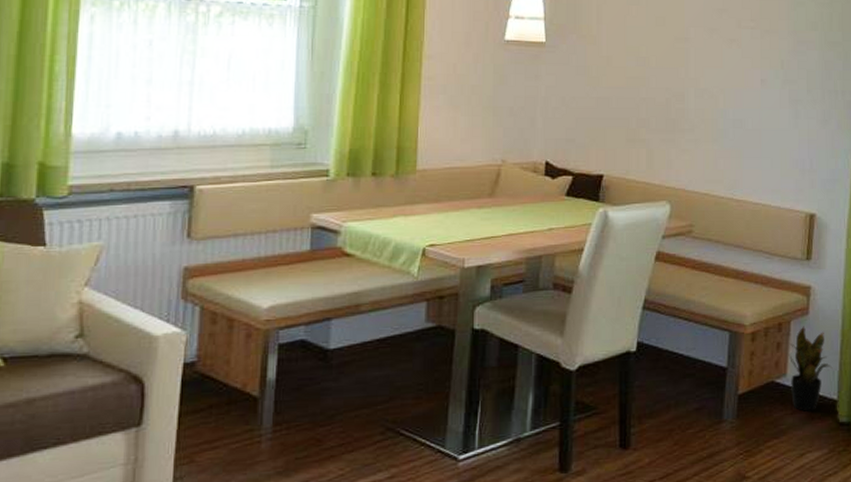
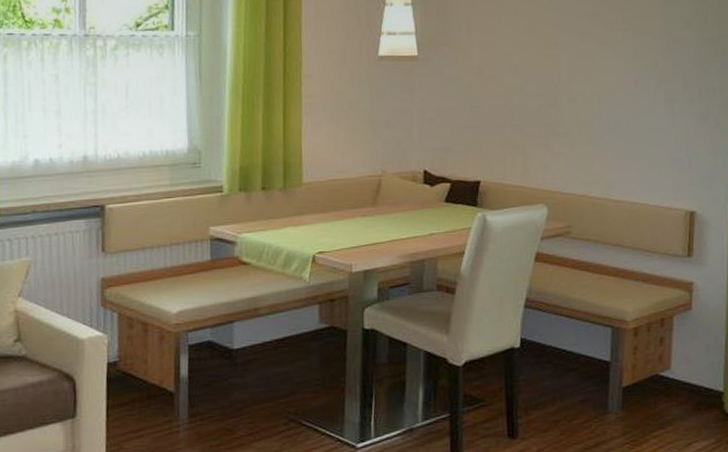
potted plant: present [788,326,833,411] -> none [672,321,718,403]

